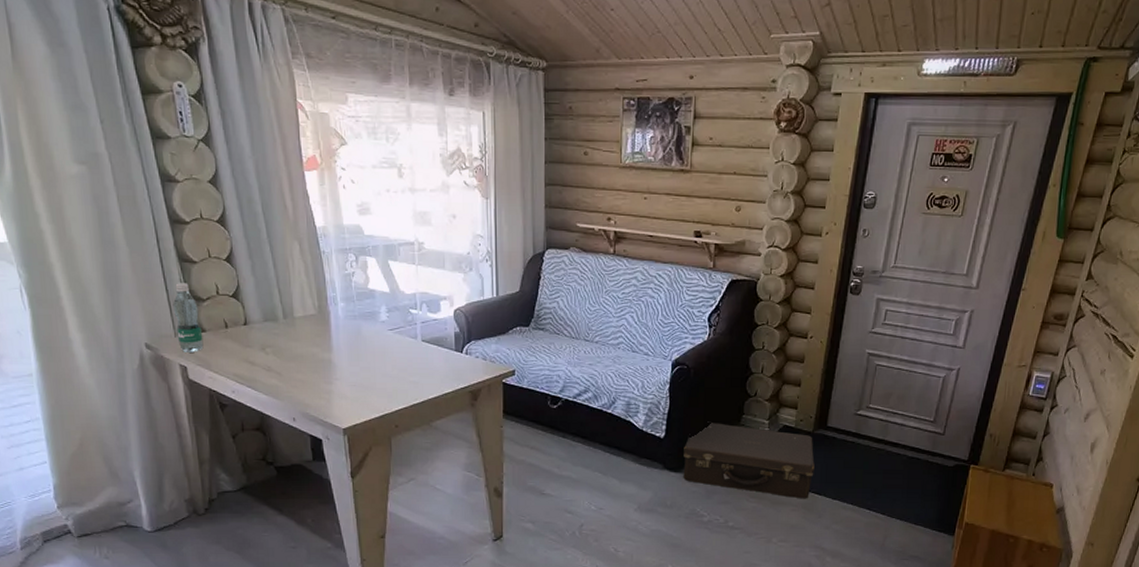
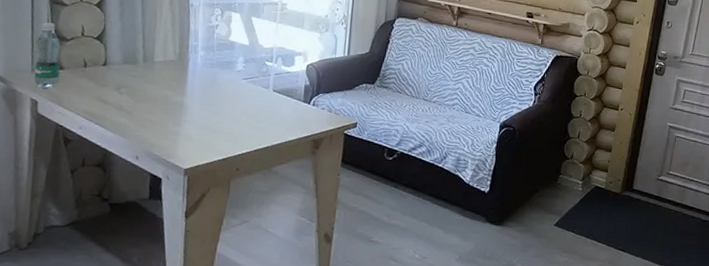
suitcase: present [683,421,815,499] -> none [503,179,621,256]

